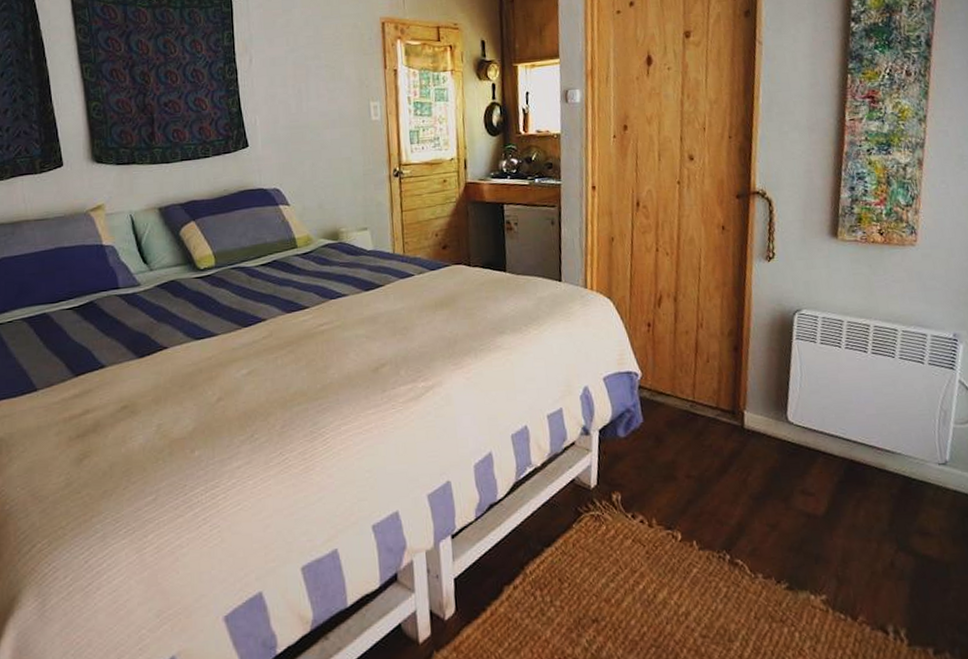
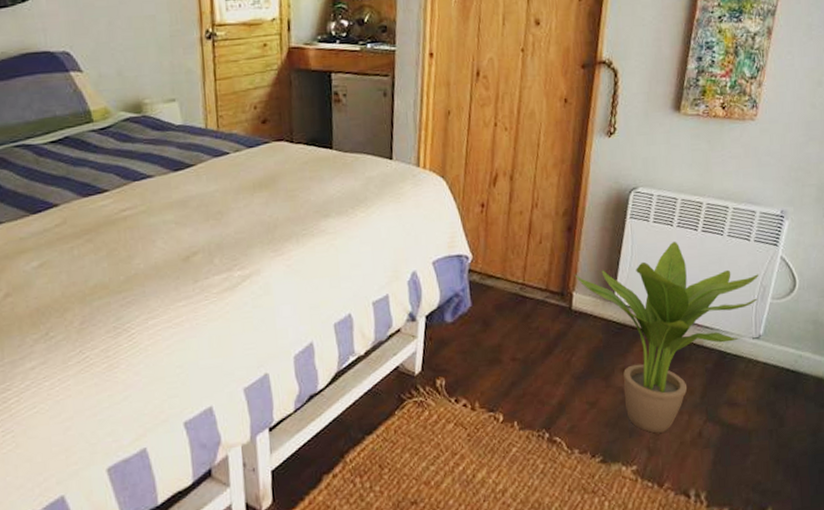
potted plant: none [744,363,939,561] -> present [574,242,760,434]

